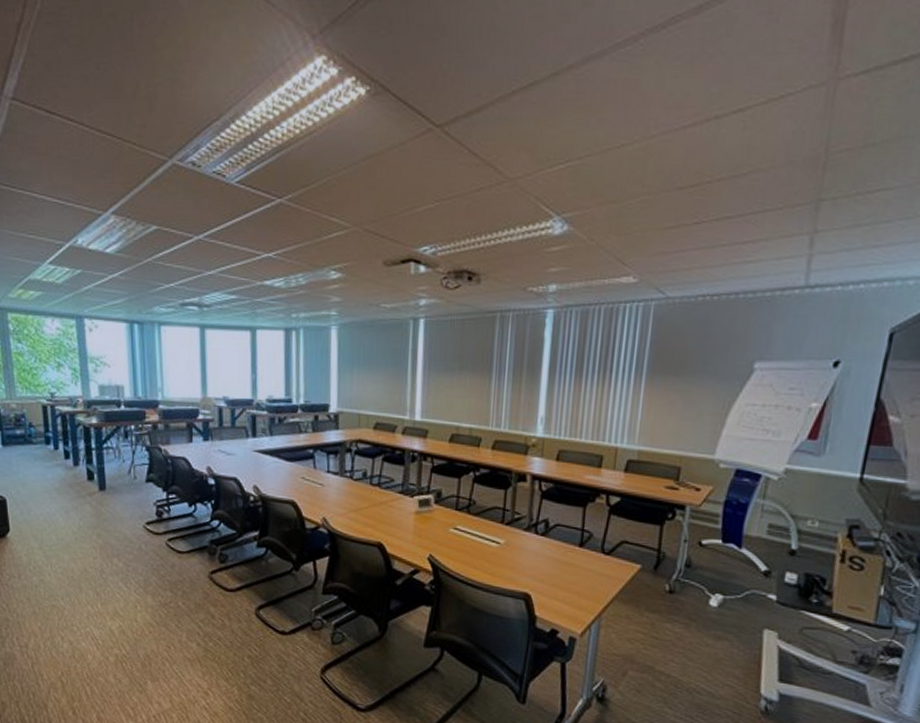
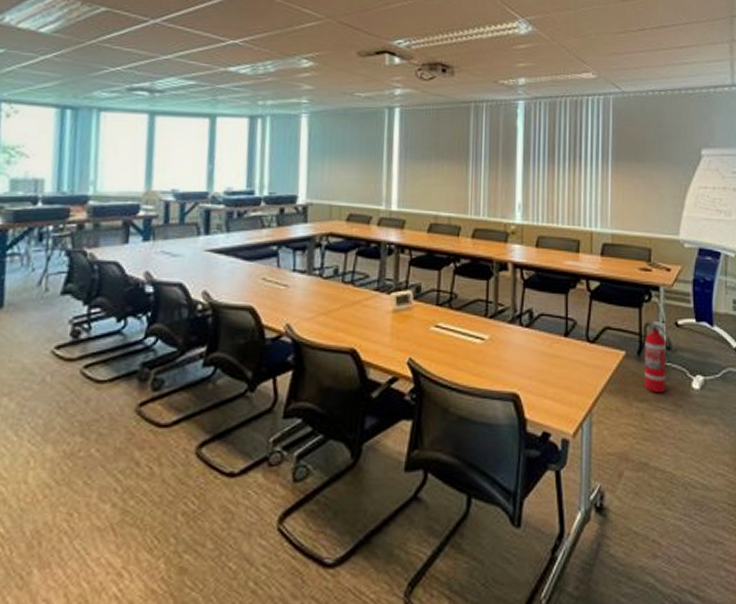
fire extinguisher: none [657,539,691,607] -> present [643,321,668,394]

